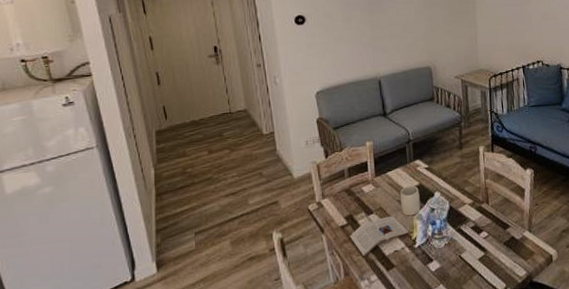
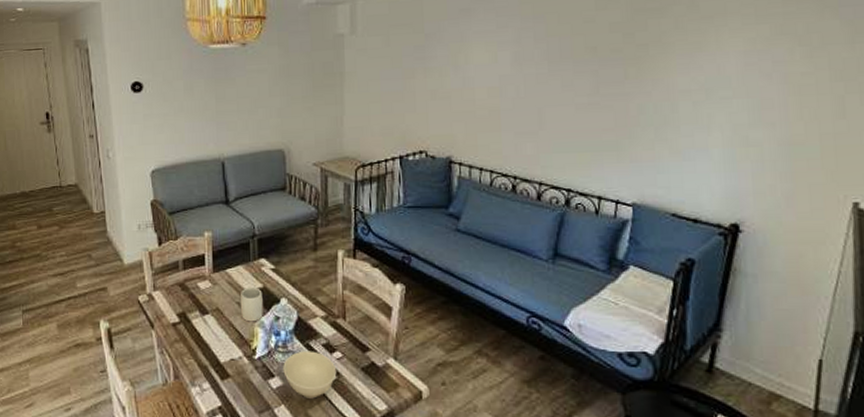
magazine: present [349,215,409,257] -> none [181,319,248,361]
bowl: none [440,234,484,276] -> present [283,351,337,399]

